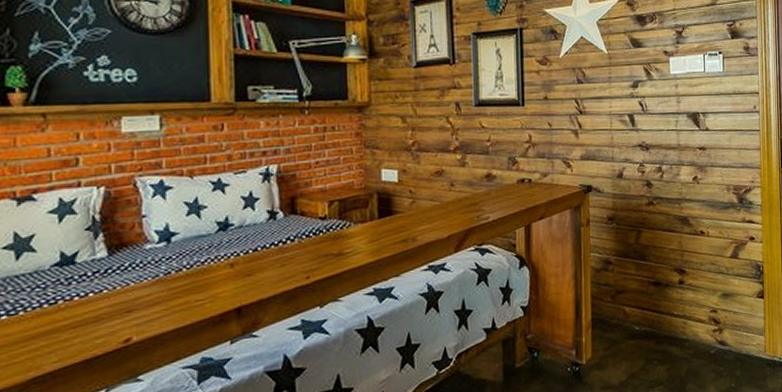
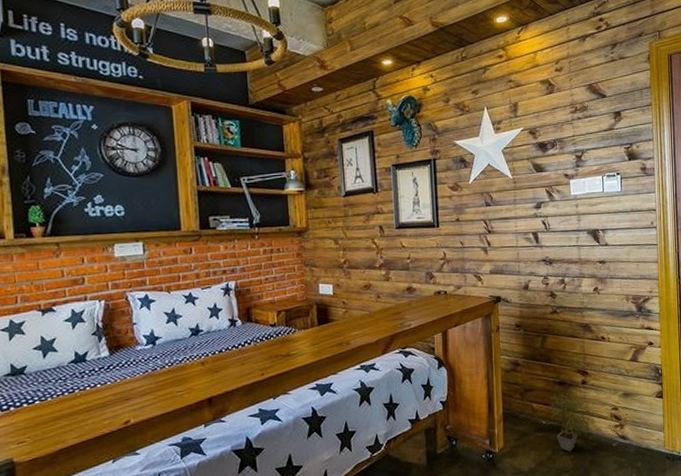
potted plant: none [641,293,692,361] -> present [547,392,594,452]

